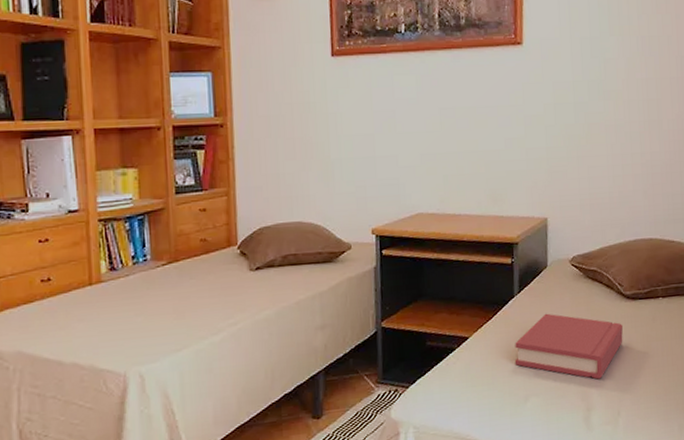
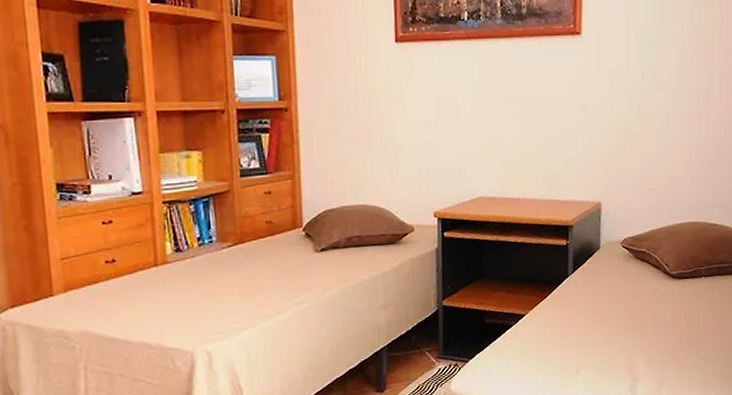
hardback book: present [514,313,623,379] -> none [567,292,668,353]

